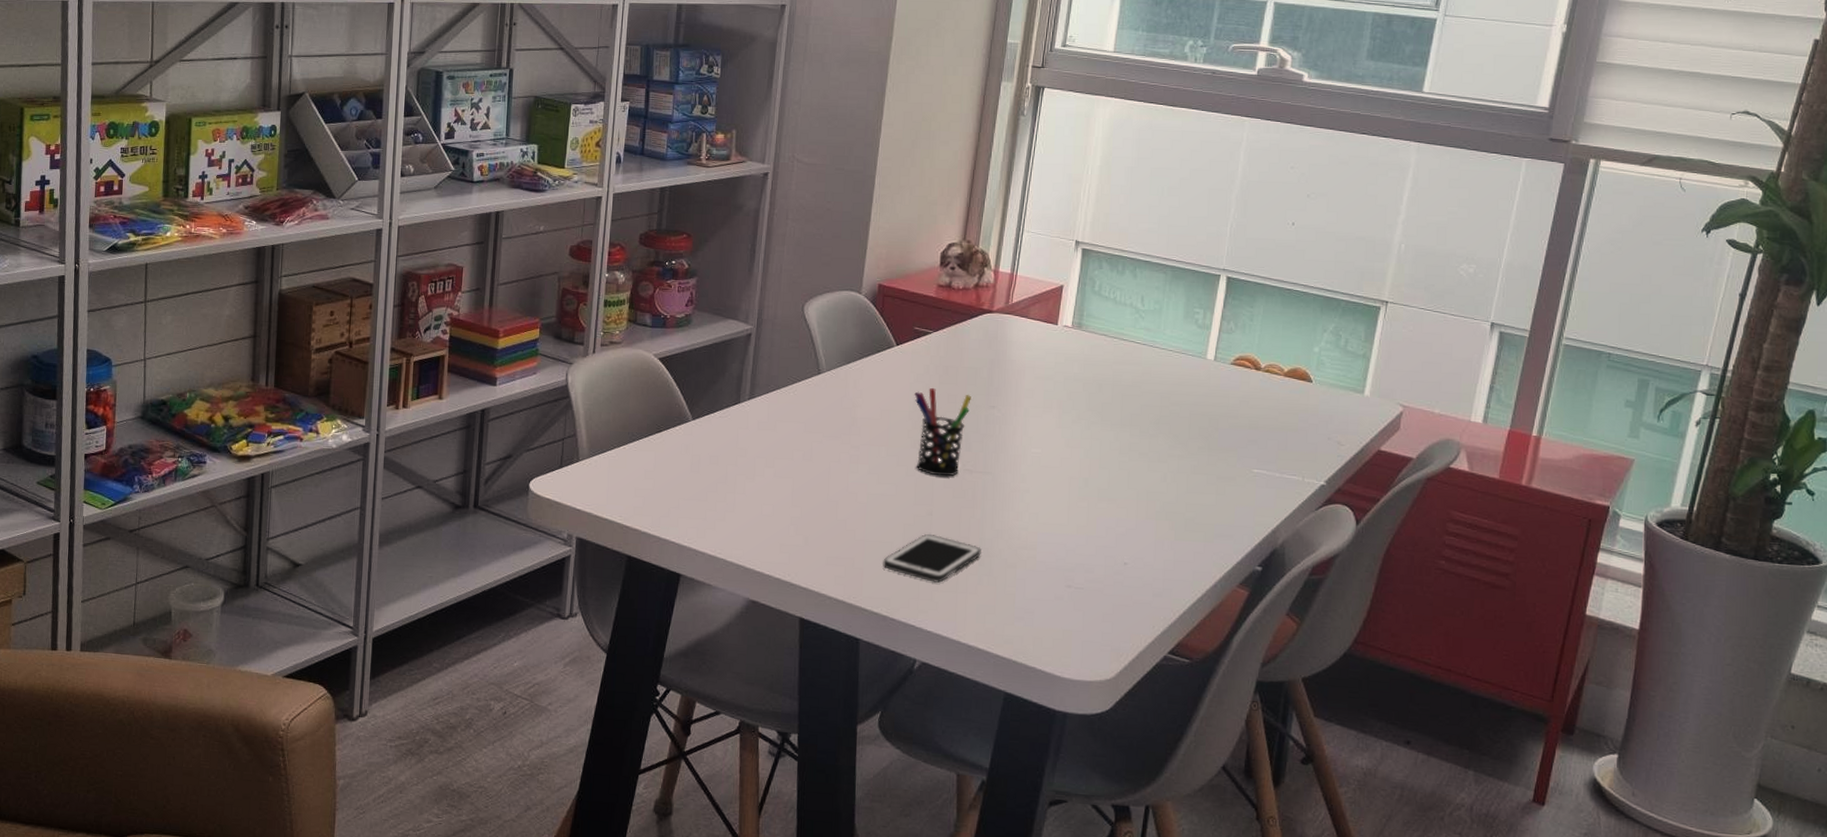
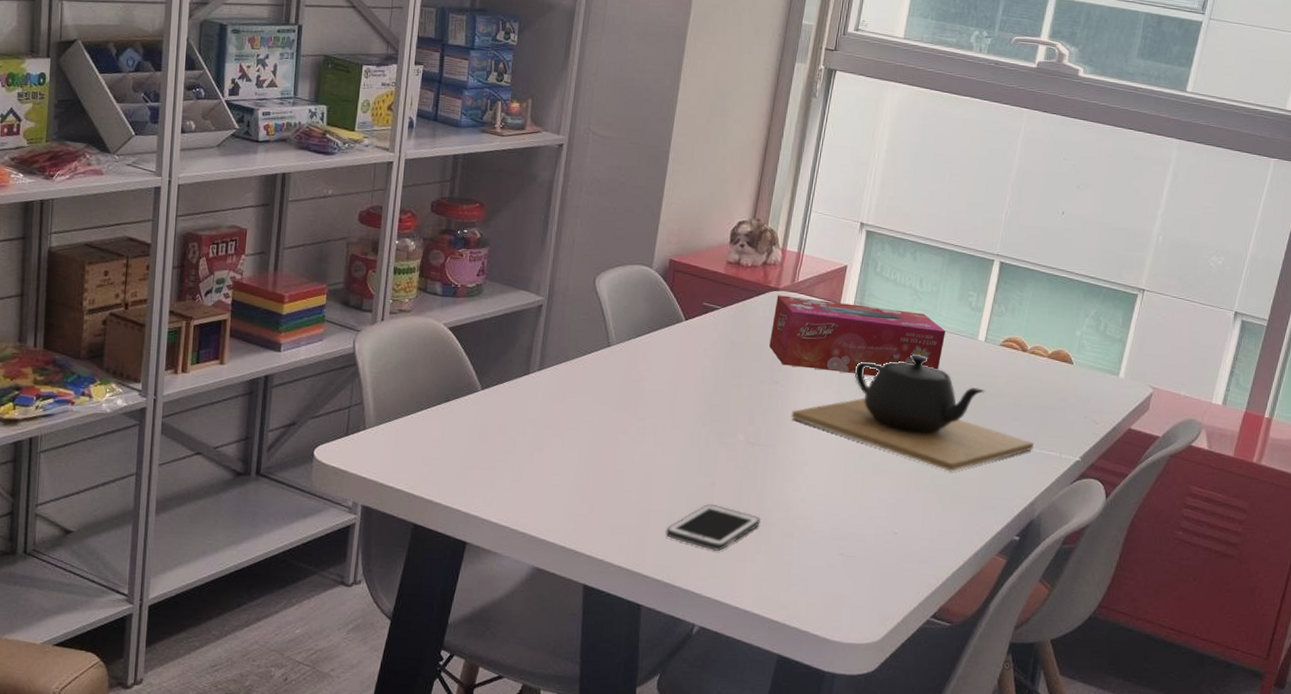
pen holder: present [914,387,971,477] -> none [700,362,756,449]
tissue box: none [984,317,1171,399] -> present [769,295,945,376]
teapot: none [1010,376,1273,498] -> present [791,354,1034,472]

